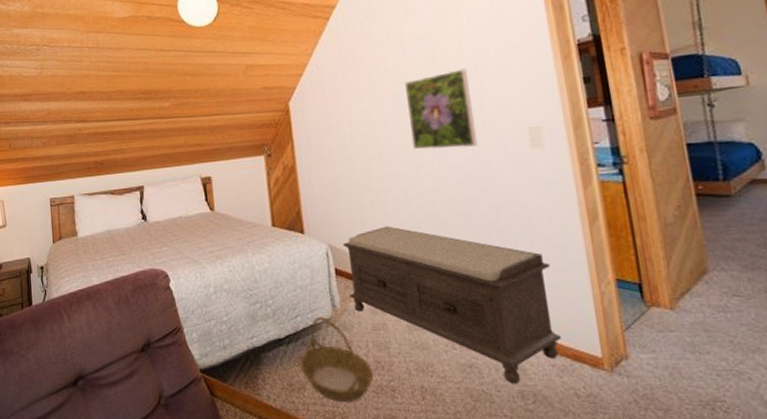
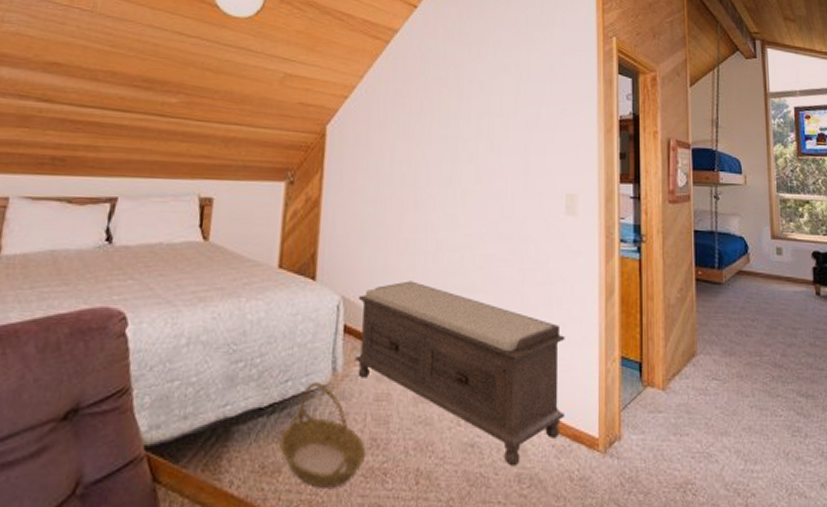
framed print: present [404,68,478,150] -> none [452,123,520,205]

